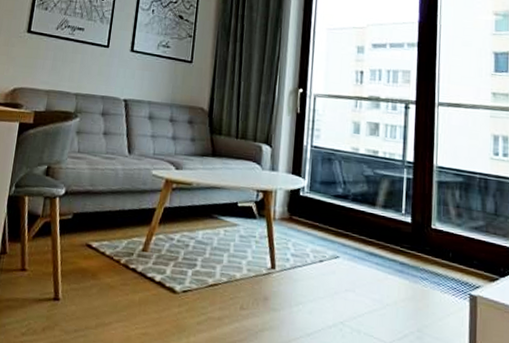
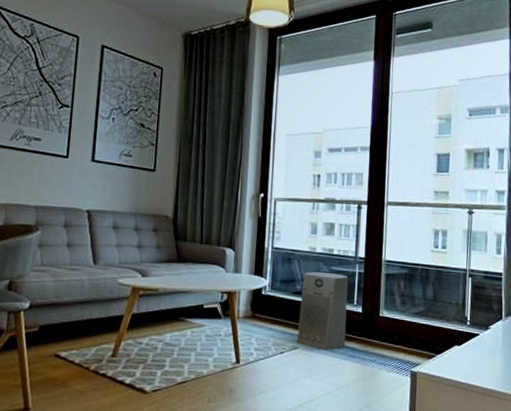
air purifier: none [337,174,396,263] -> present [296,272,349,351]

